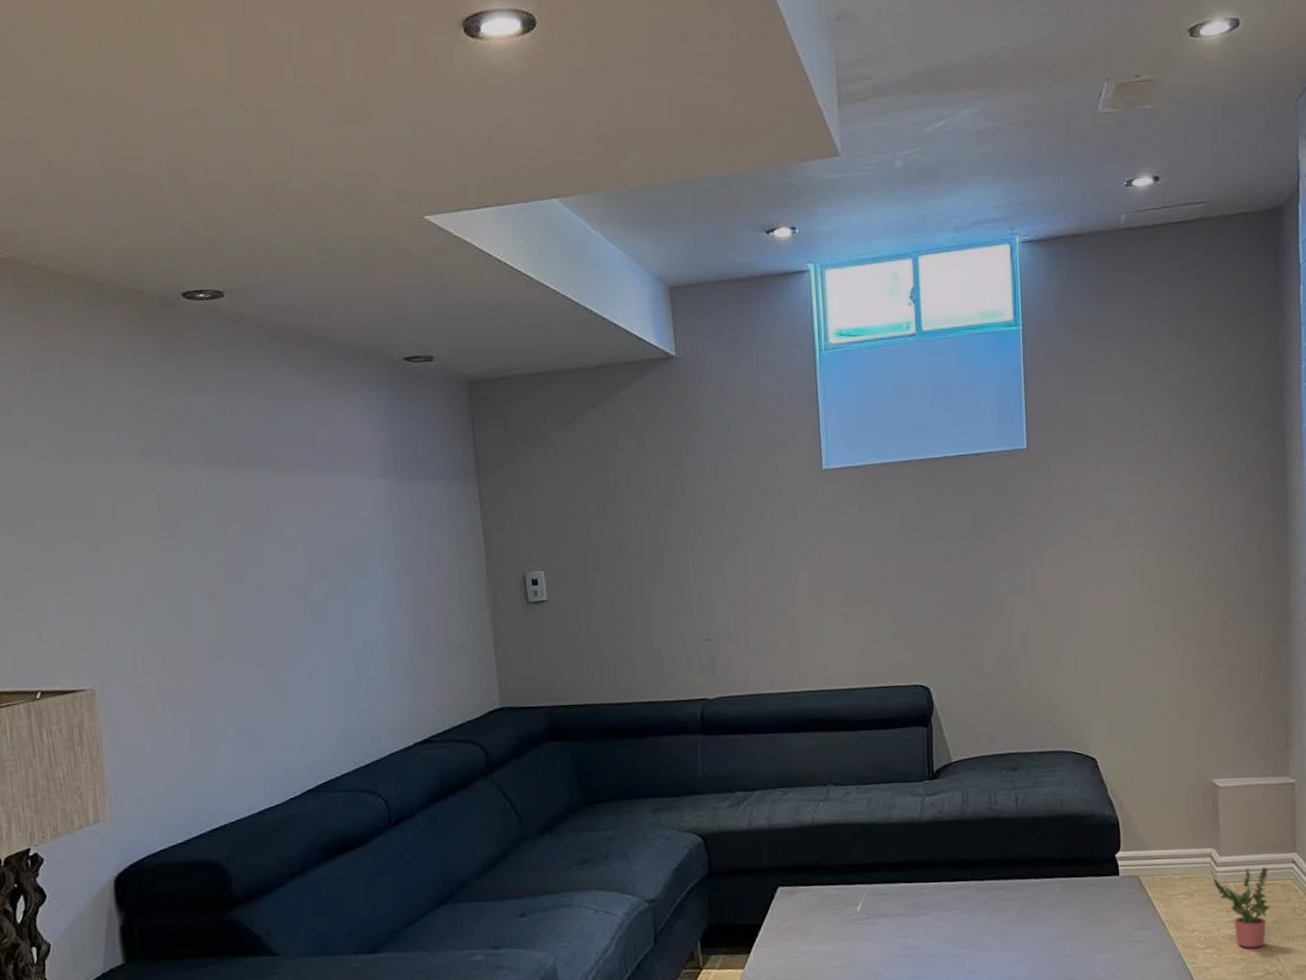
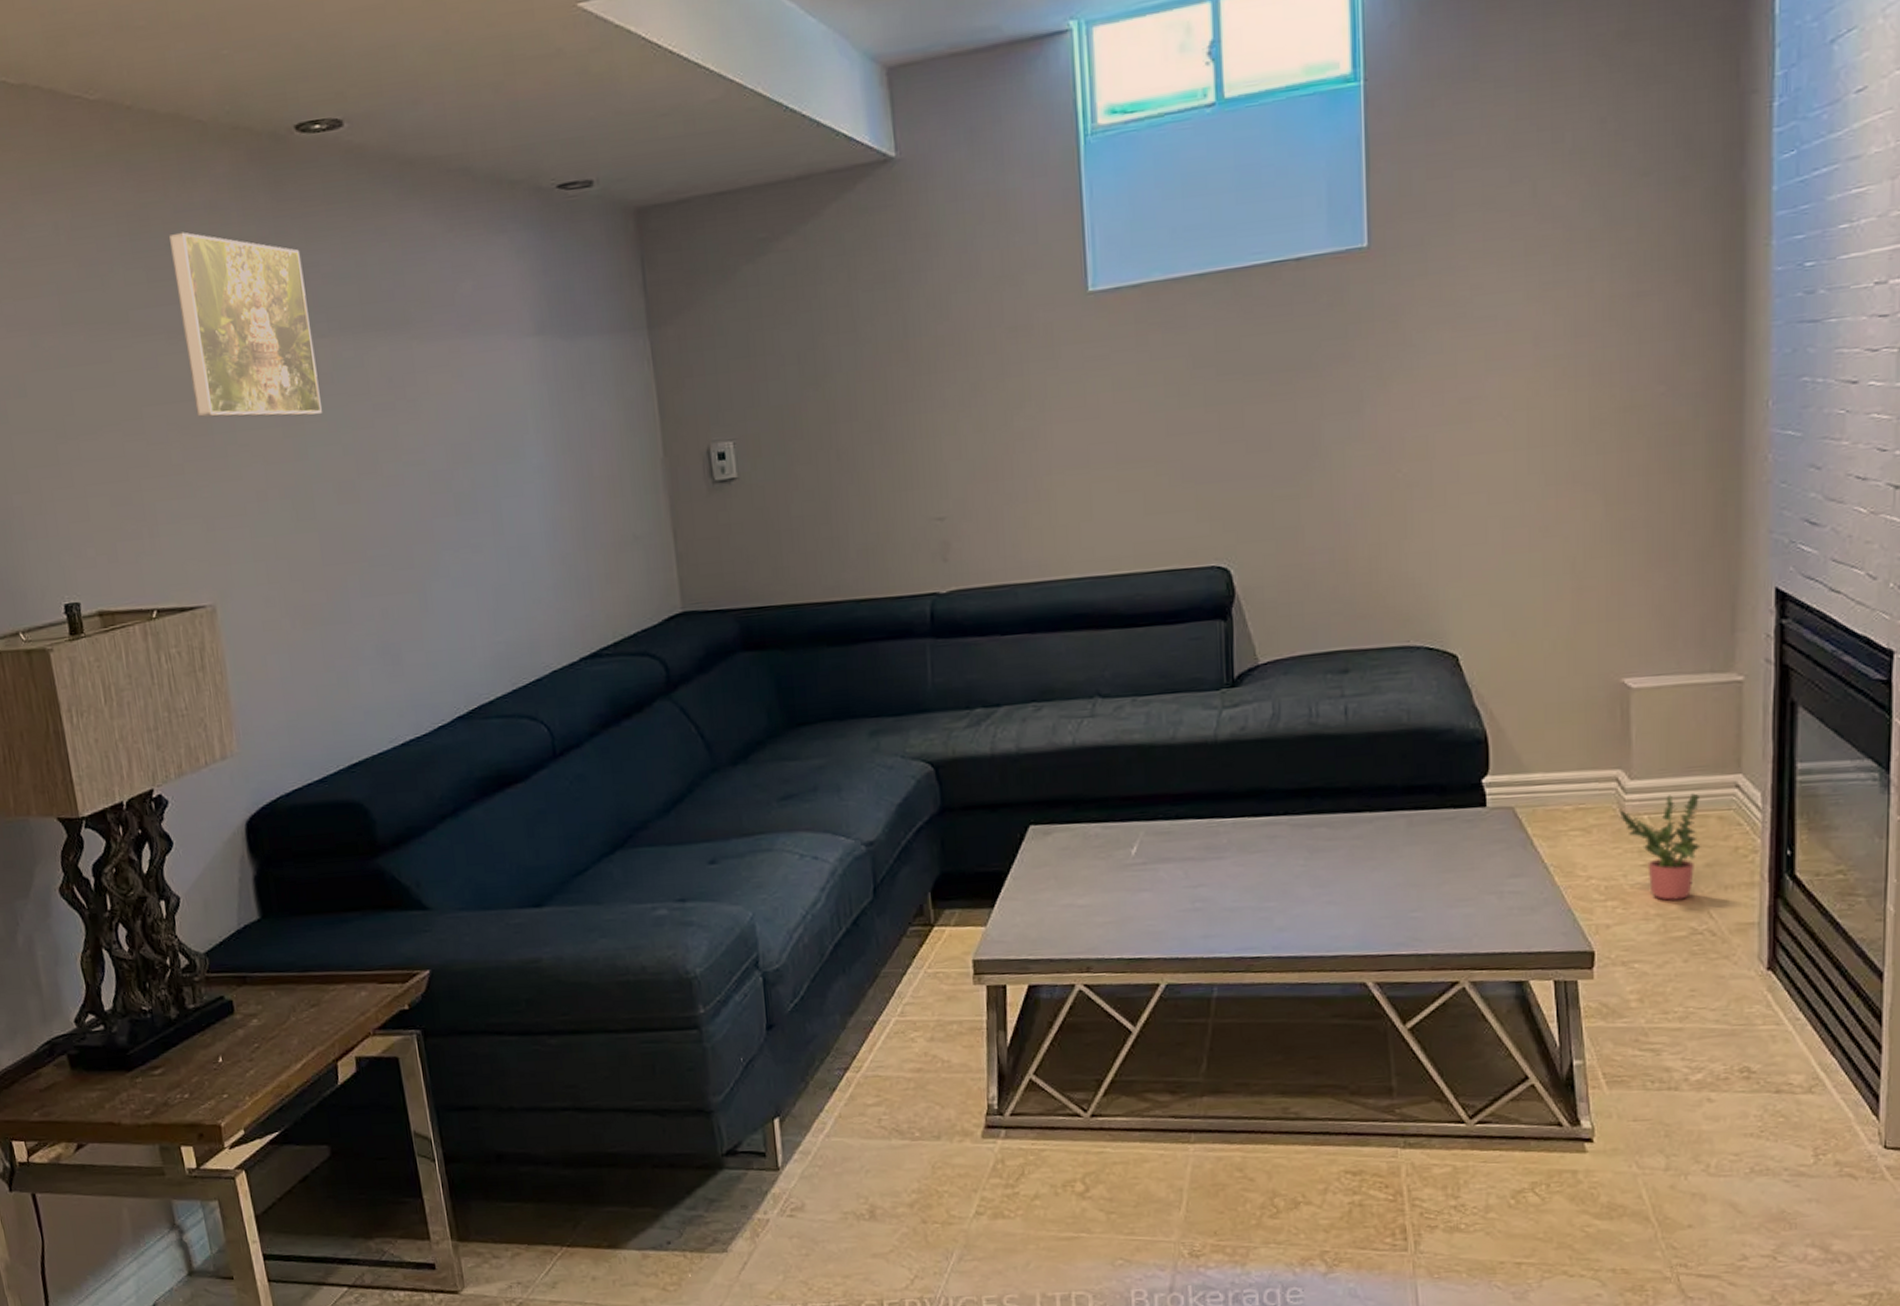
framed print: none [67,373,197,533] -> present [169,232,322,417]

